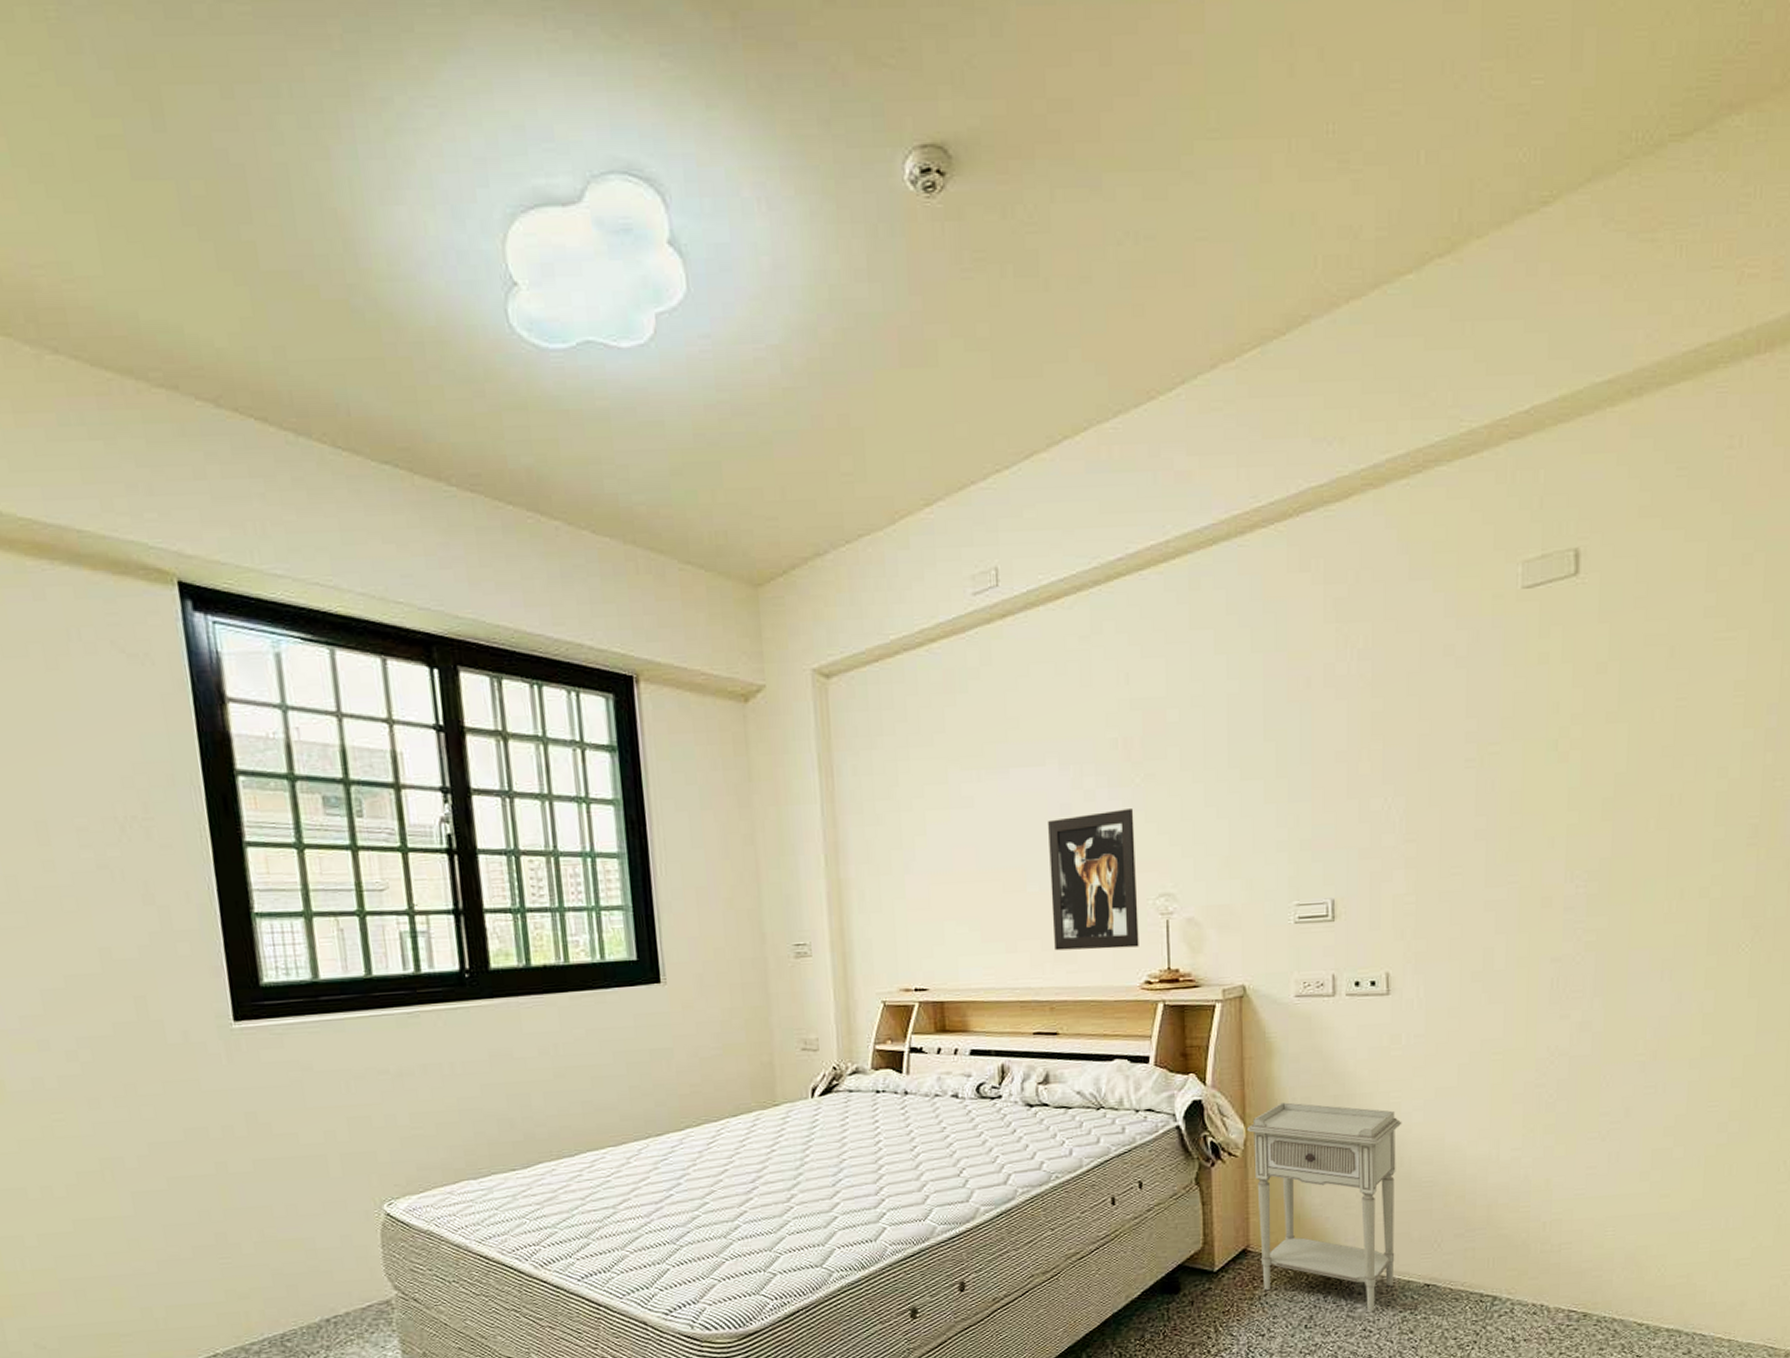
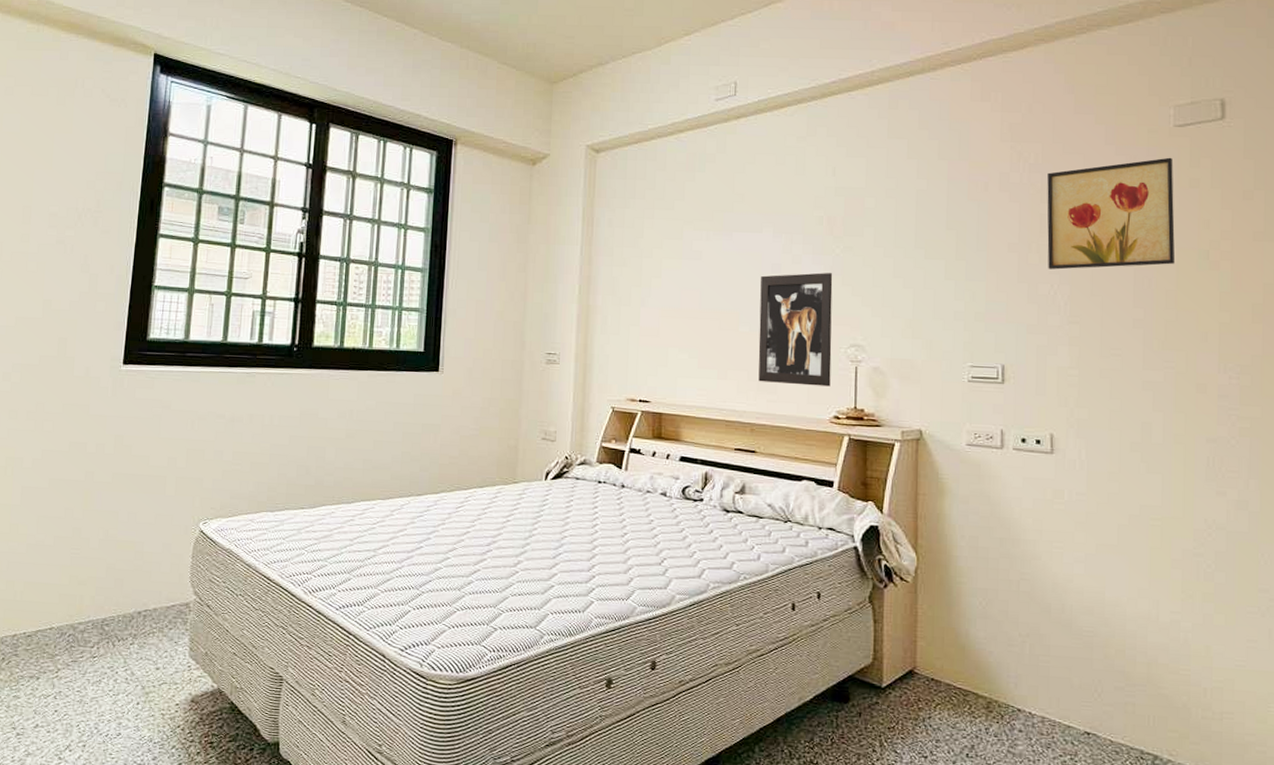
nightstand: present [1246,1102,1402,1312] -> none [918,538,1064,751]
wall art: none [1378,628,1521,779] -> present [1047,157,1176,270]

